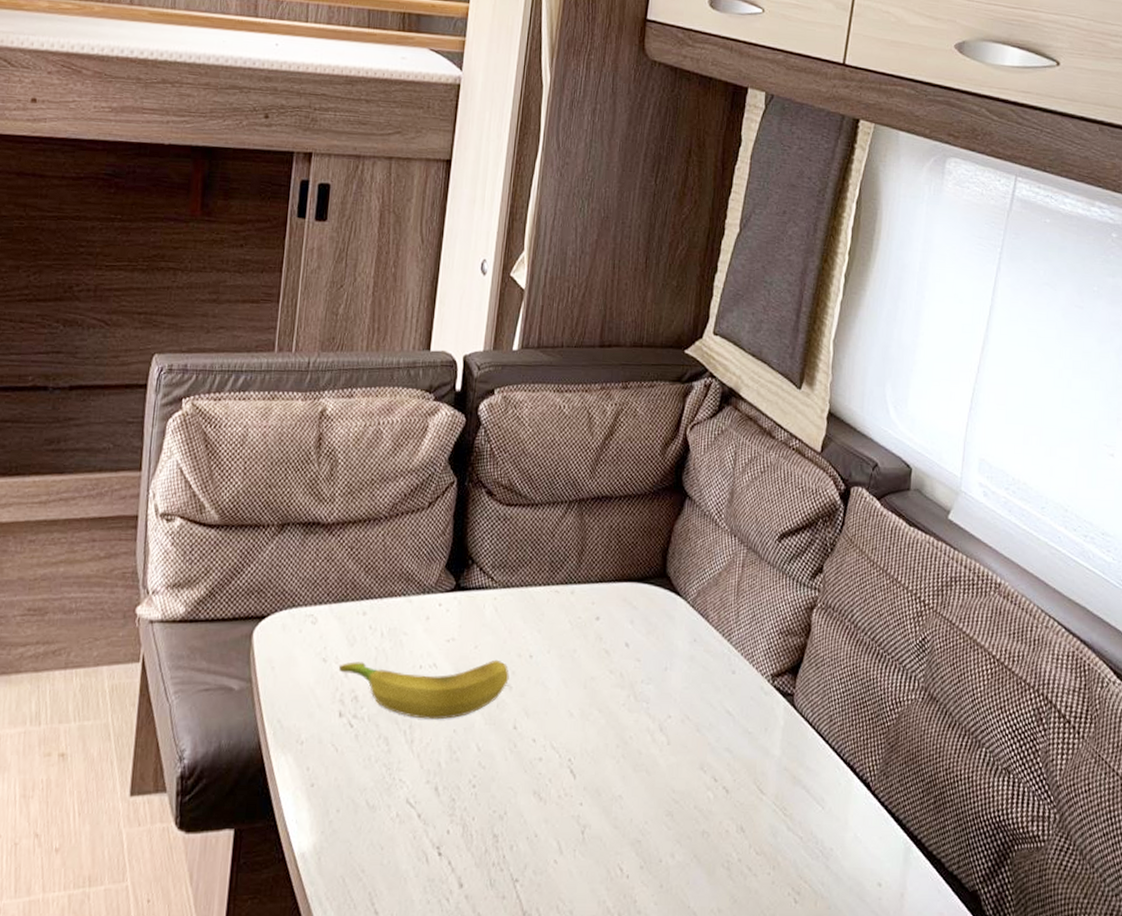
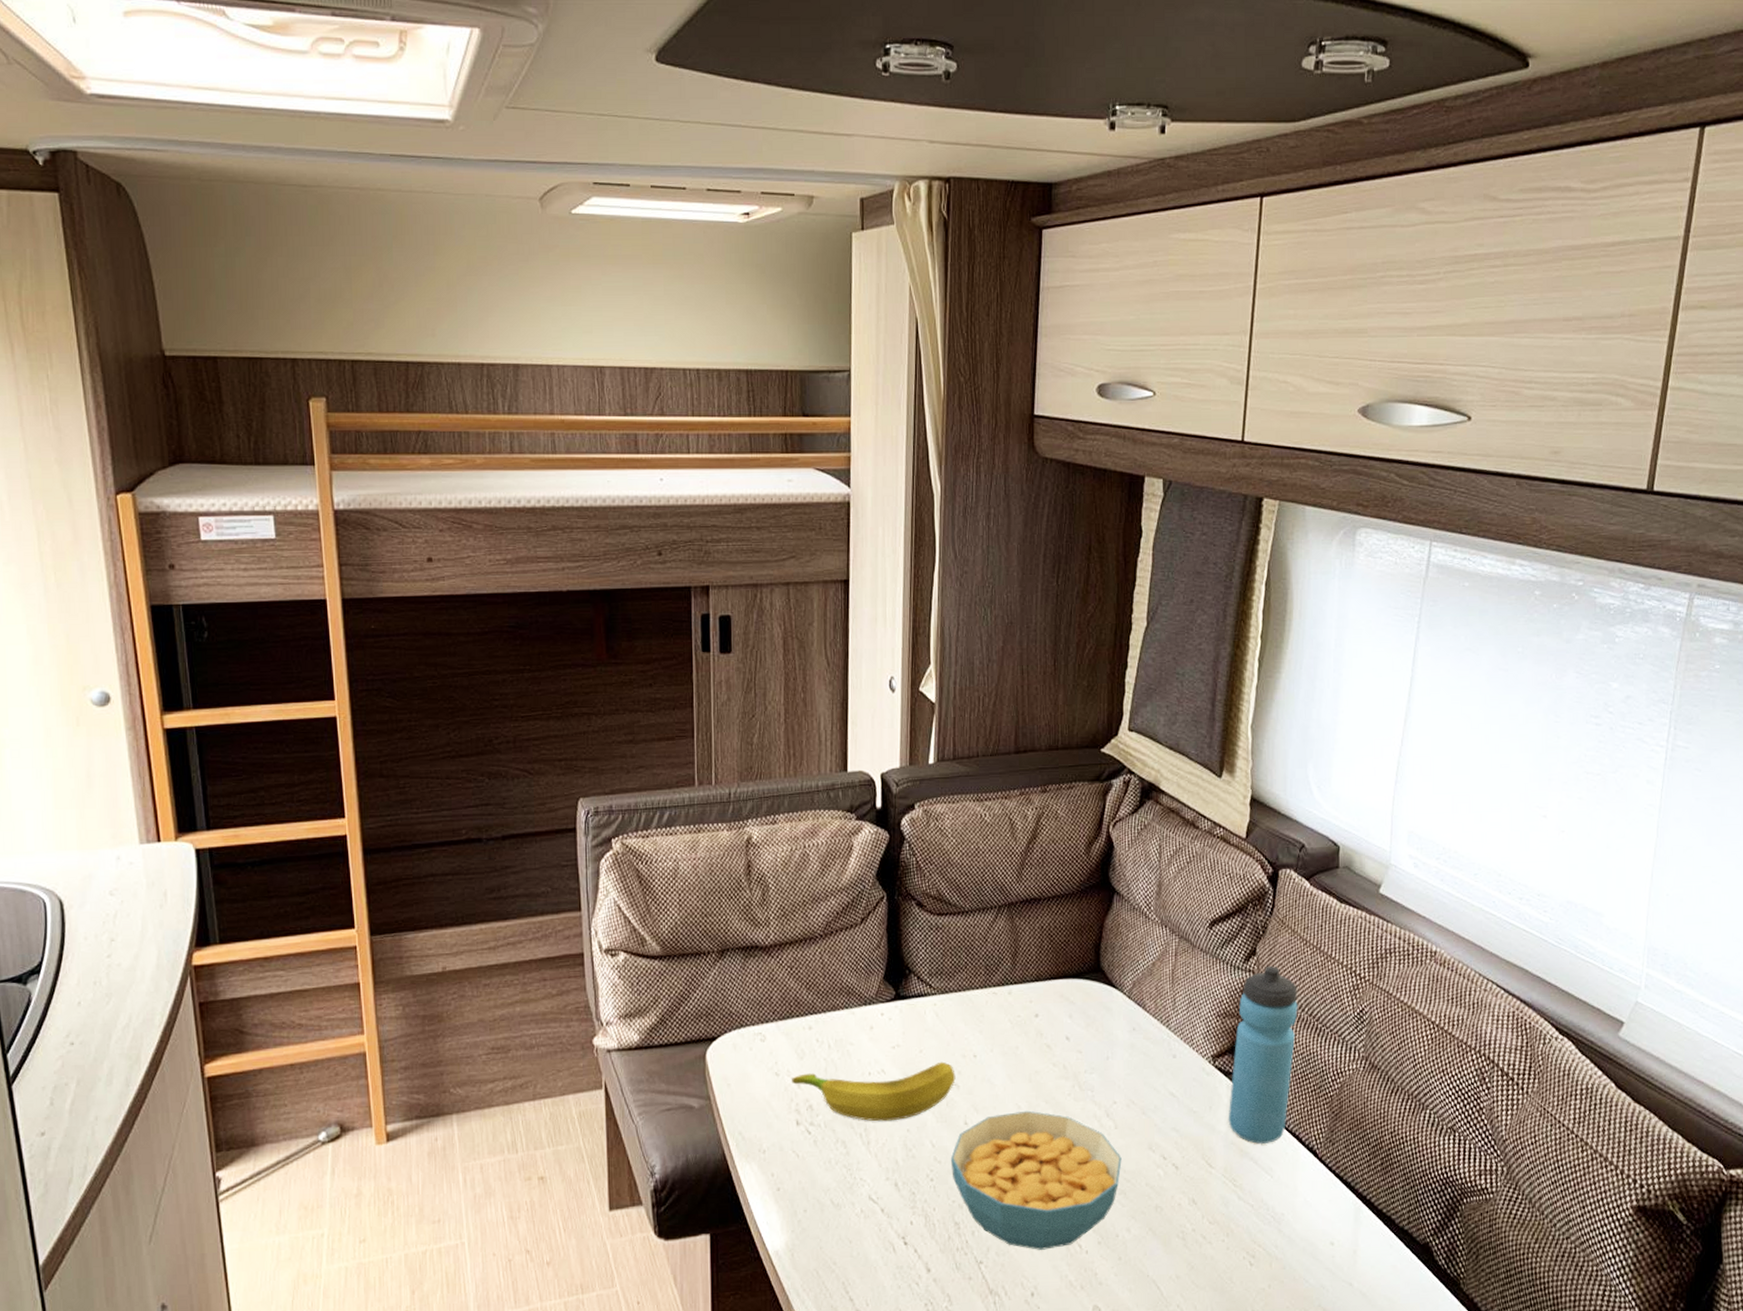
cereal bowl: none [495,718,672,871] -> present [950,1110,1122,1250]
water bottle: none [783,584,862,773] -> present [1228,965,1298,1145]

